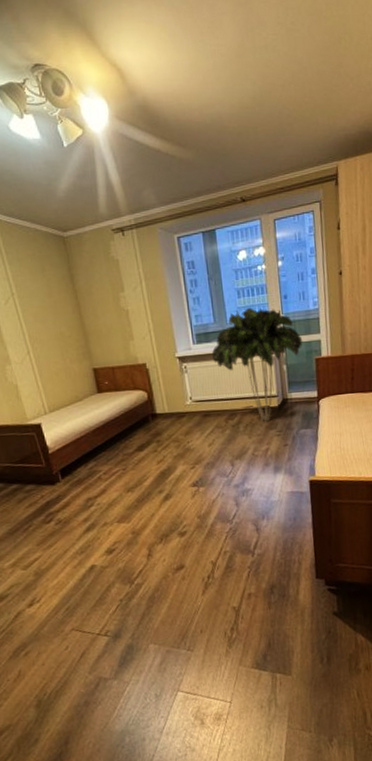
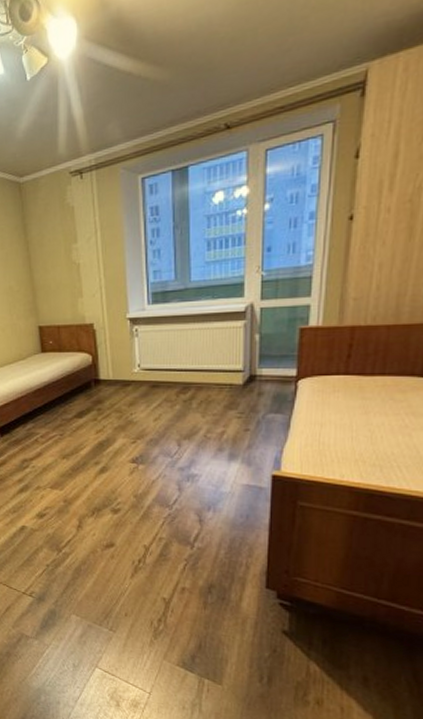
indoor plant: present [211,307,303,422] -> none [168,262,286,401]

